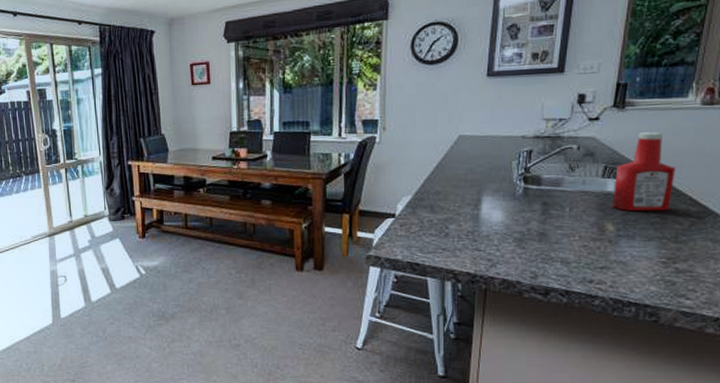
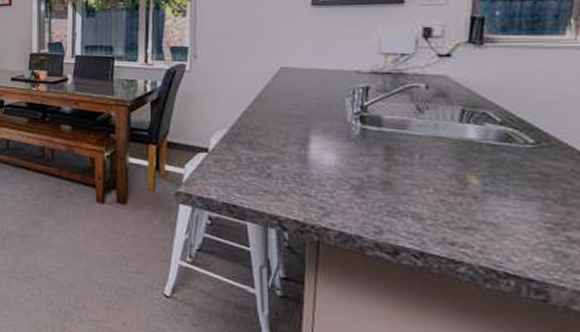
ketchup bottle: present [612,132,675,212] -> none [474,73,557,166]

